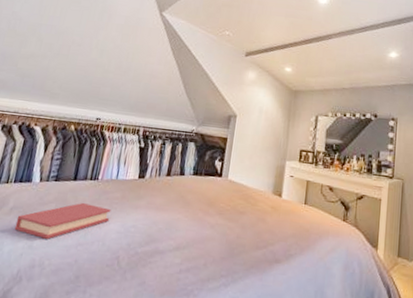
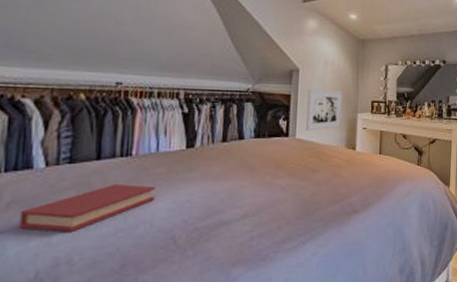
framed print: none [238,135,273,174] -> present [306,90,342,131]

